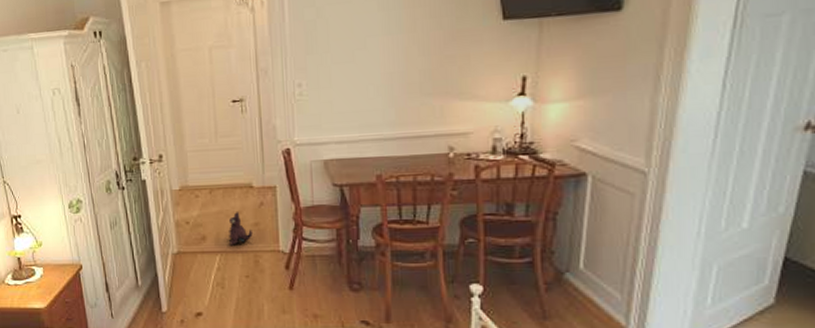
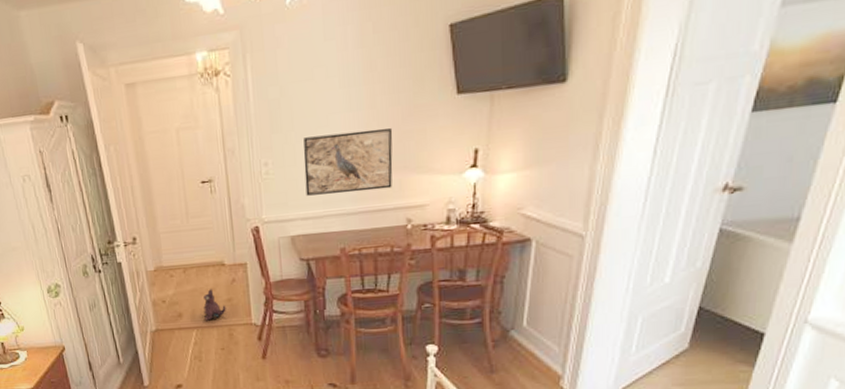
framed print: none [339,52,434,119] -> present [303,128,393,196]

